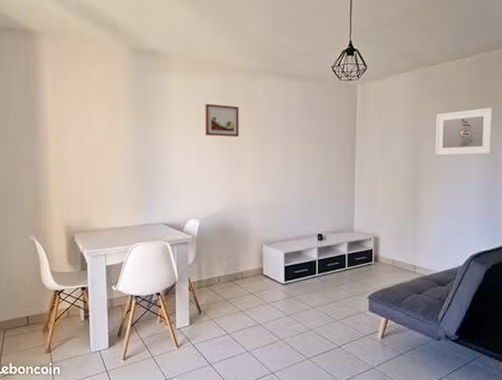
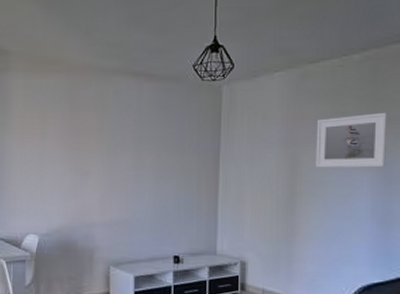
wall art: present [204,103,239,137] -> none [47,106,86,143]

